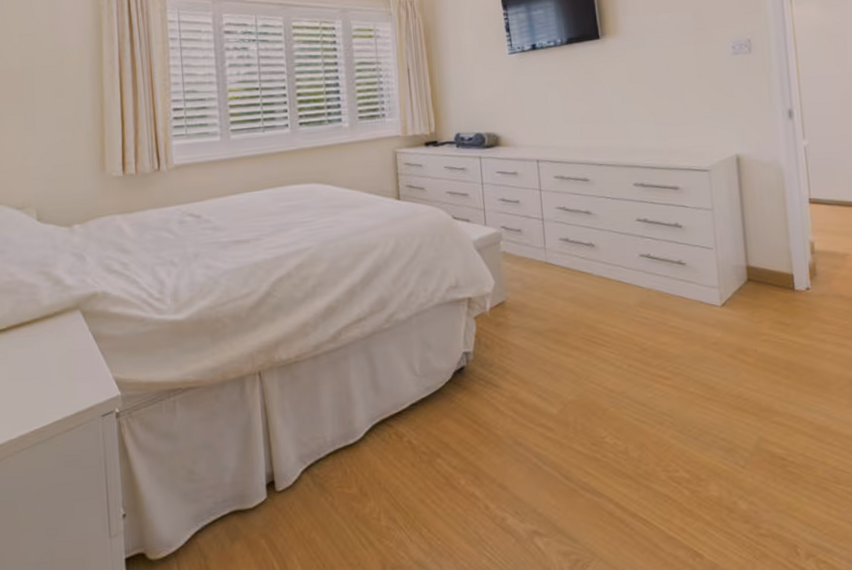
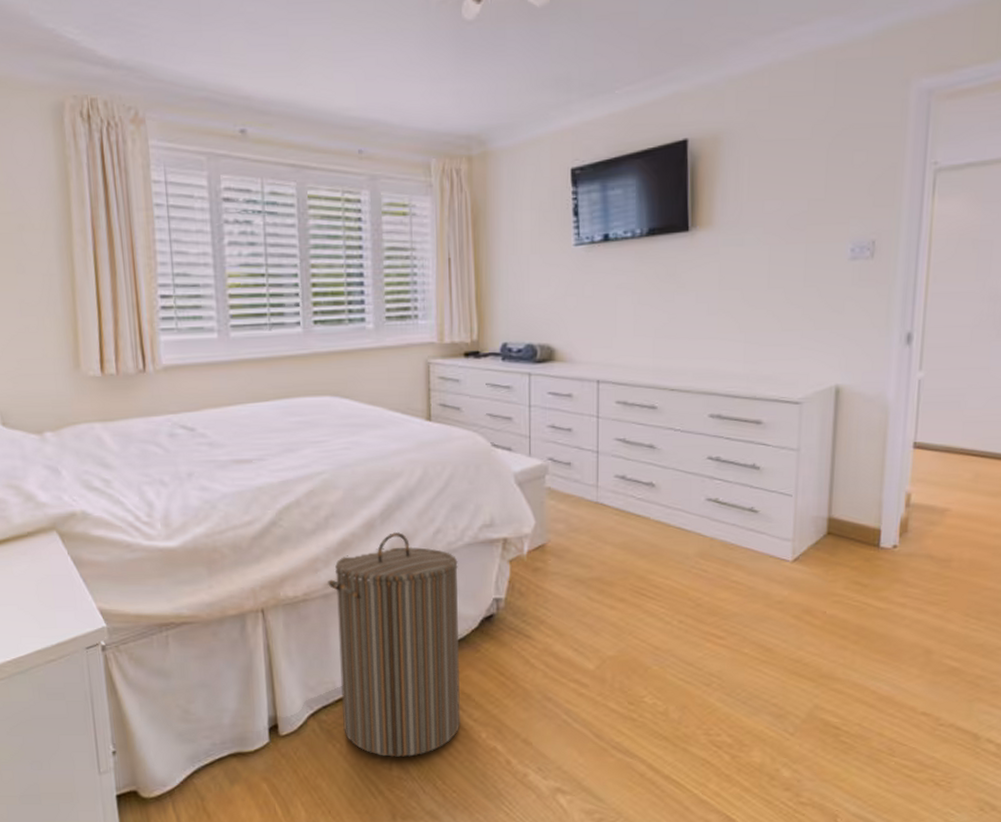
laundry hamper: none [316,297,441,507] -> present [328,532,460,757]

